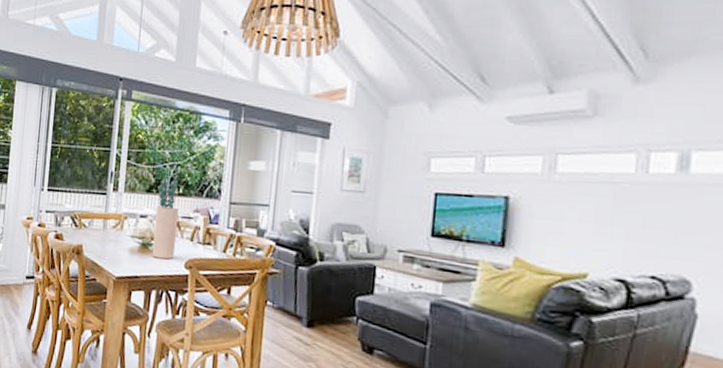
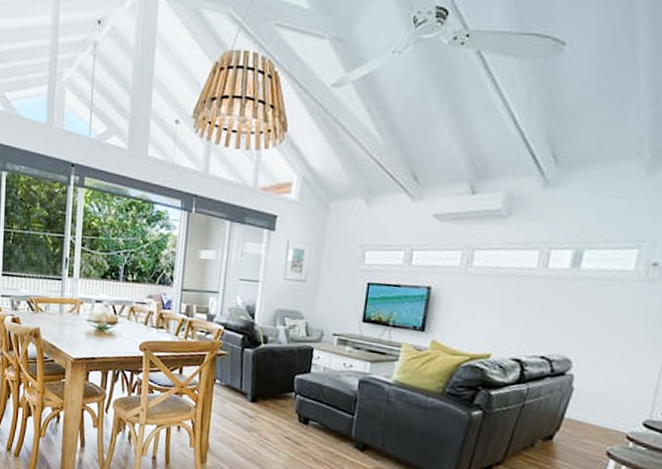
vase: present [152,172,179,260] -> none [108,260,133,343]

